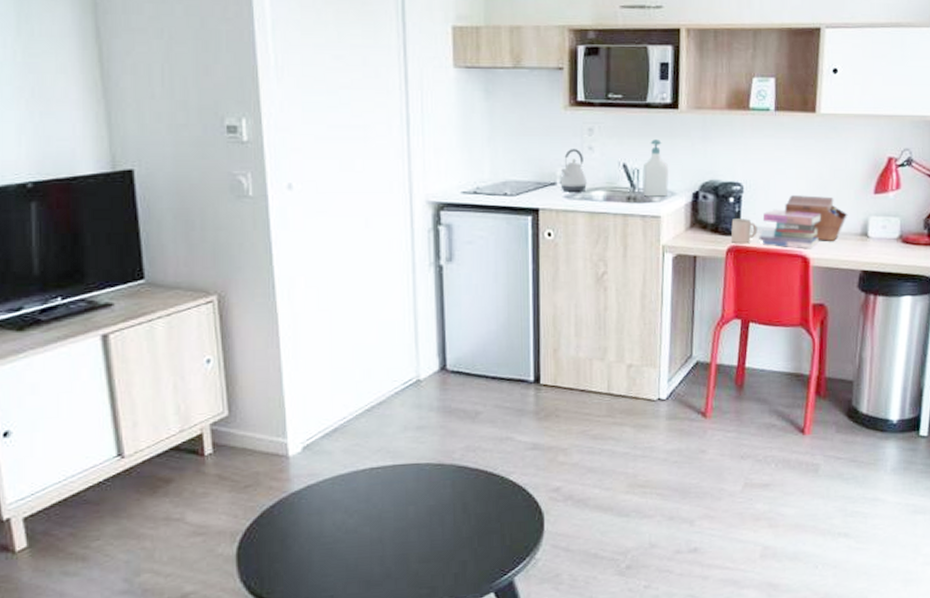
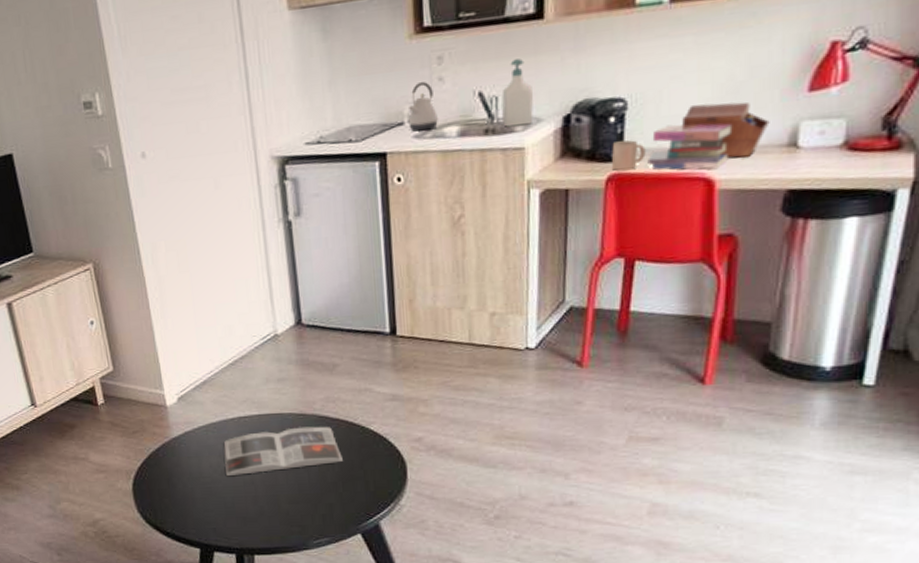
magazine: none [351,476,480,535] -> present [223,426,343,477]

